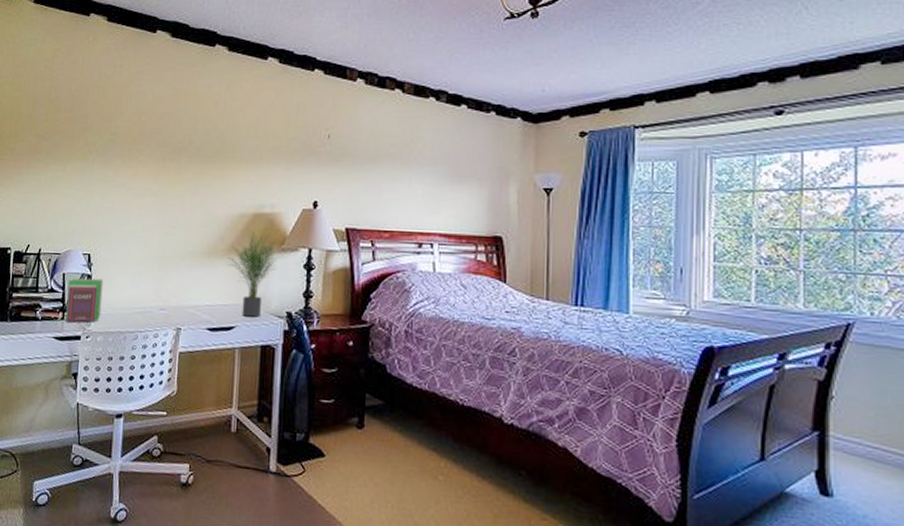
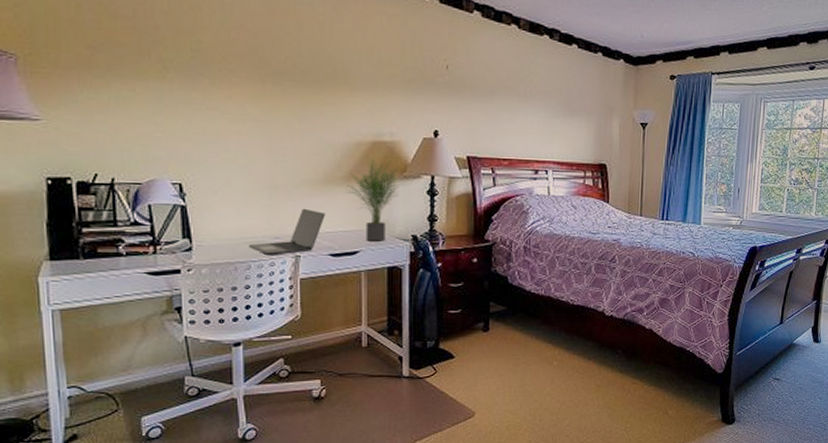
books: present [65,278,104,323] -> none [156,209,204,256]
laptop: none [137,280,207,327] -> present [248,208,325,255]

